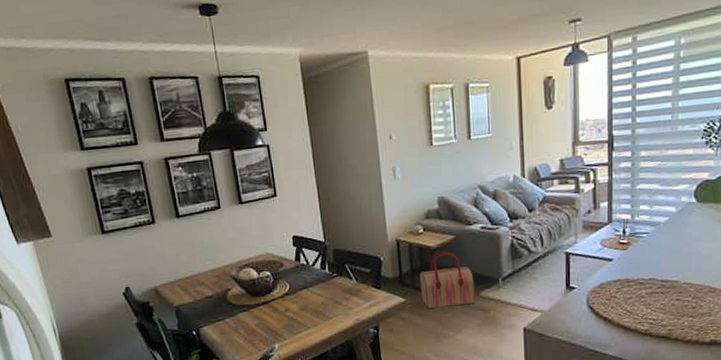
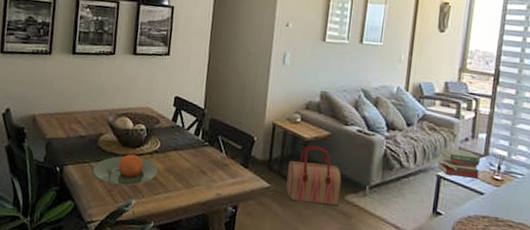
plate: none [229,301,294,335] -> present [93,154,159,186]
books: none [565,222,606,250] -> present [438,148,481,179]

